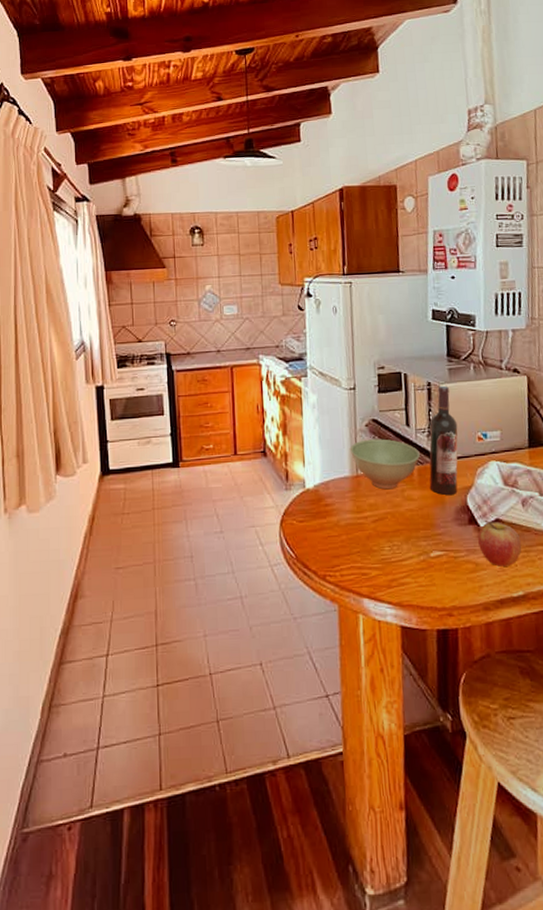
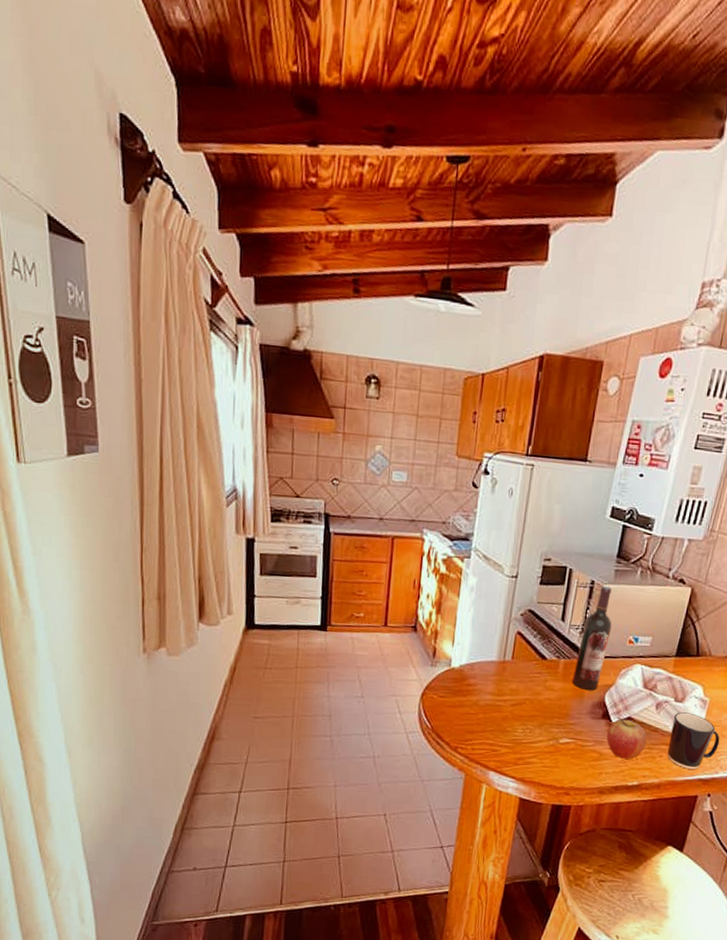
bowl: present [349,438,420,490] -> none [501,628,569,678]

